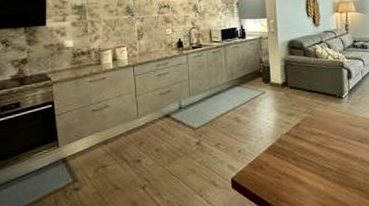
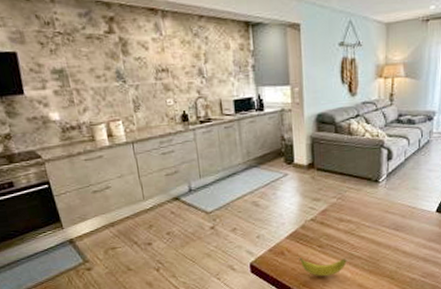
banana: none [276,171,320,191] -> present [299,257,347,277]

